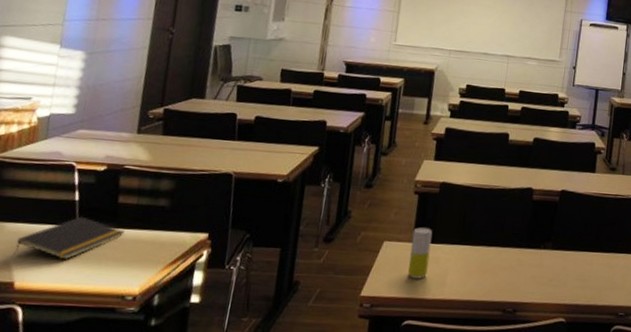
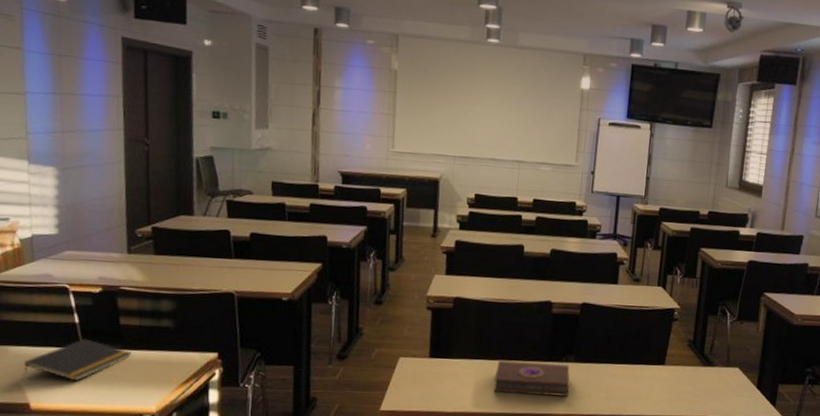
beverage can: present [408,227,433,279] -> none [426,342,449,393]
book: none [472,247,548,285] -> present [493,361,570,397]

